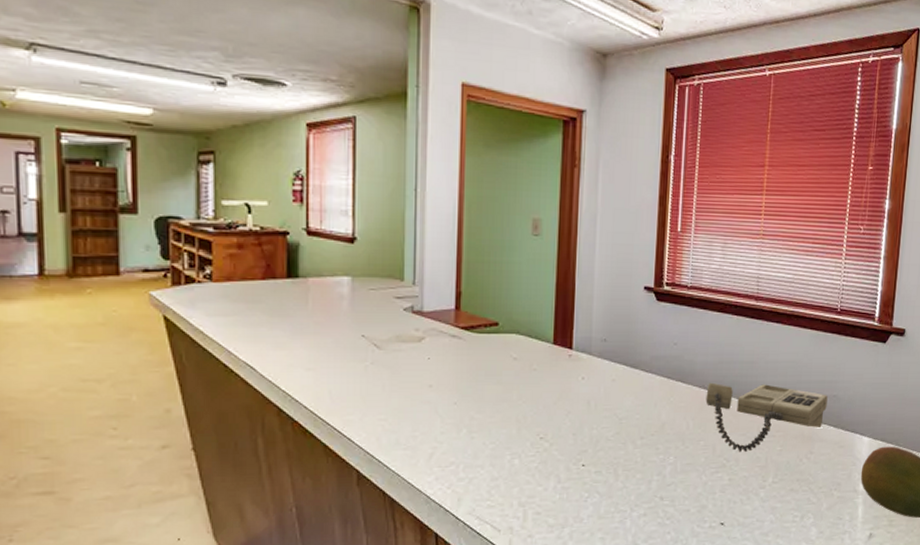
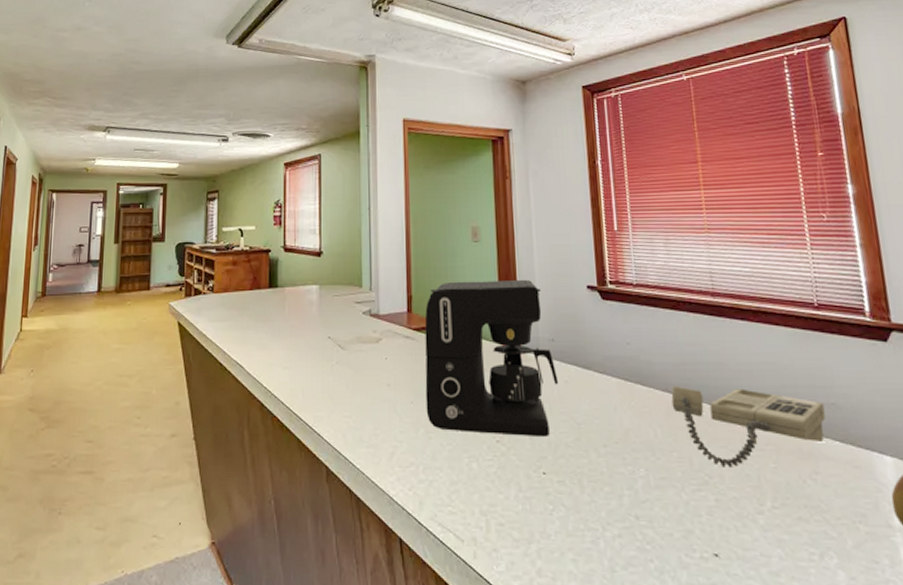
coffee maker: none [470,277,606,432] -> present [424,280,558,436]

